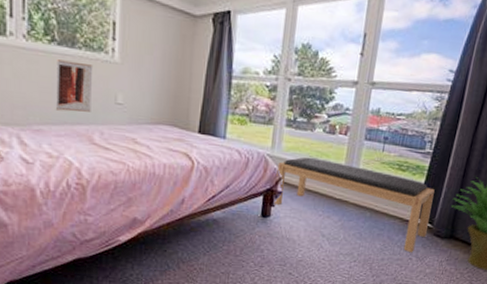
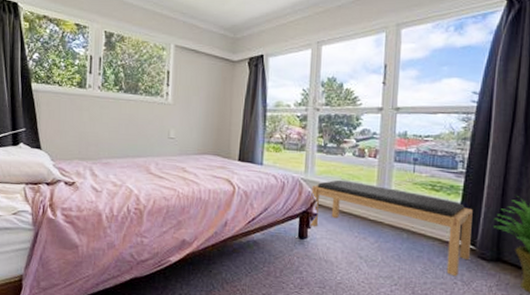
wall art: present [55,59,93,112] -> none [120,104,151,147]

